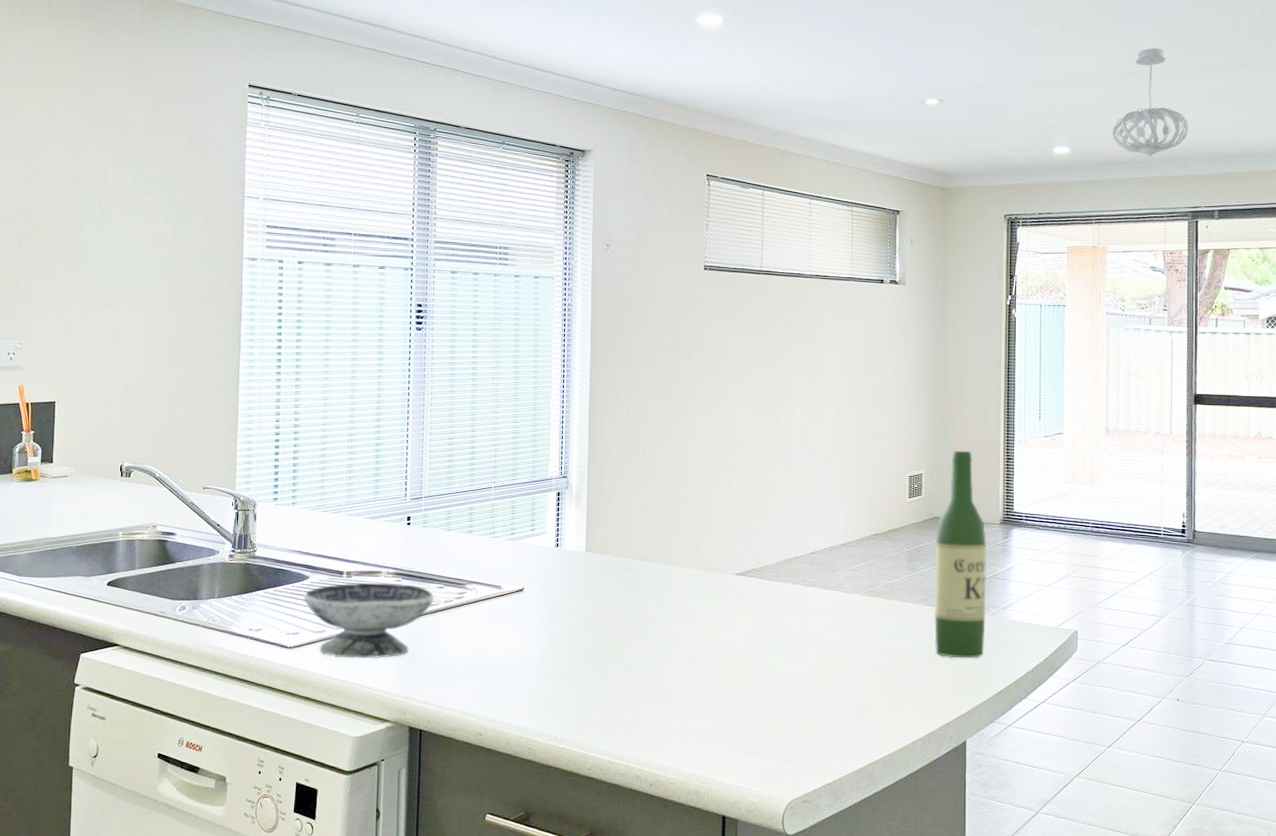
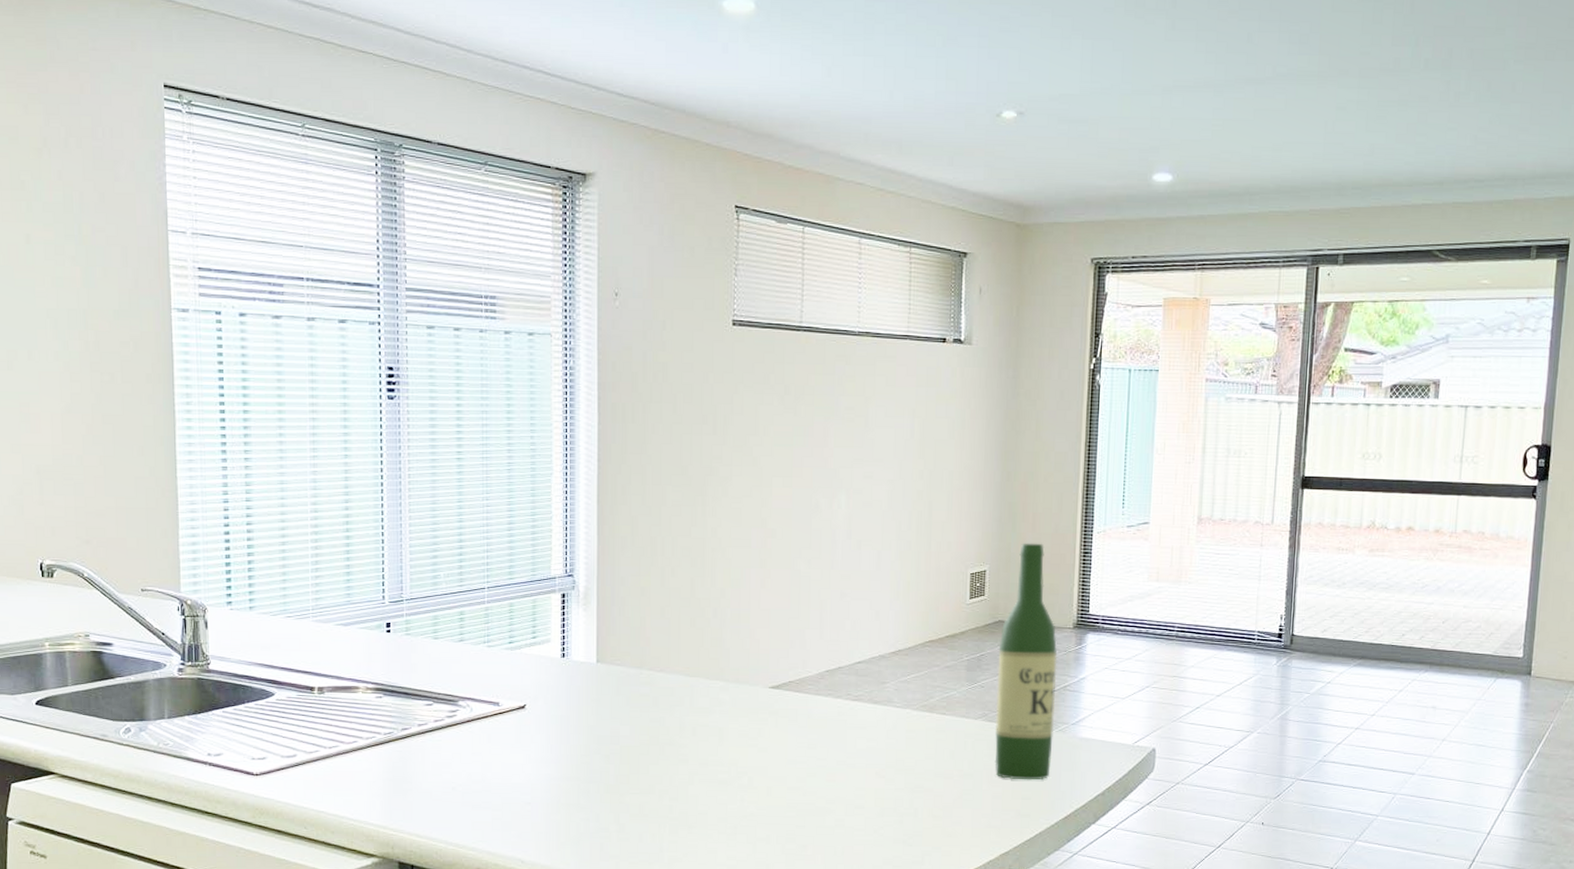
bowl: present [303,582,434,659] -> none [268,699,422,787]
pendant light: present [1113,48,1189,157] -> none [1224,48,1316,187]

